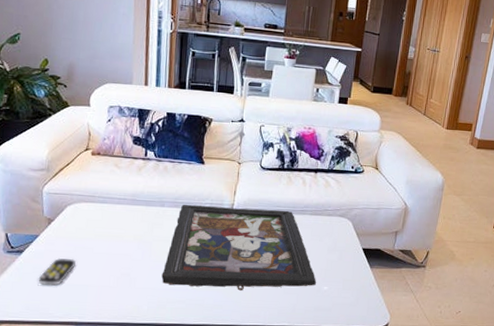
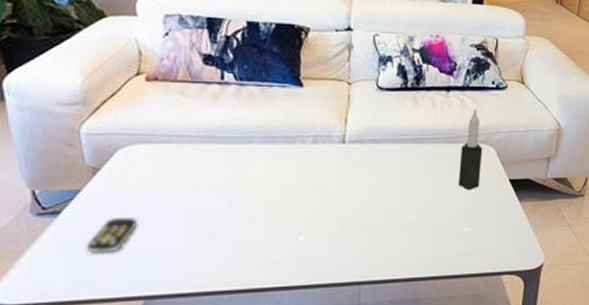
board game: present [161,204,316,291] -> none [257,138,455,241]
candle: none [321,189,342,256] -> present [458,110,483,191]

